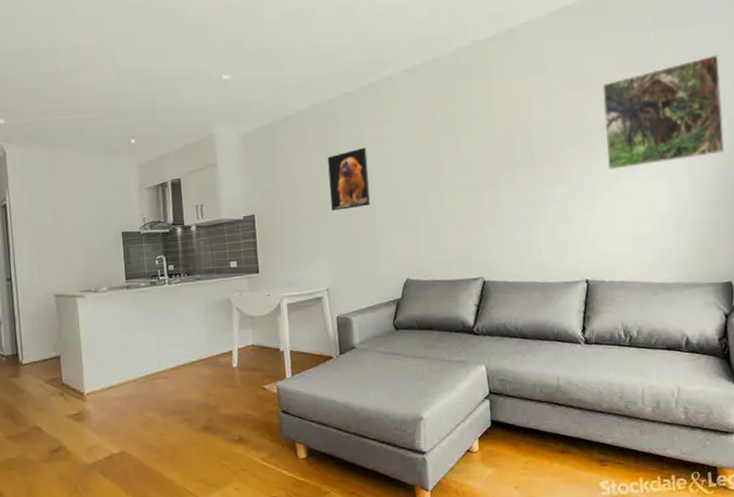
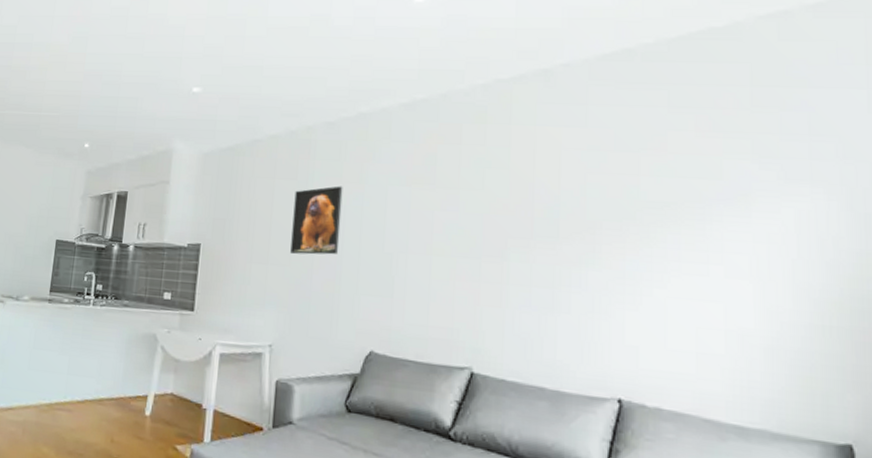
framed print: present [602,54,725,170] -> none [665,128,852,262]

